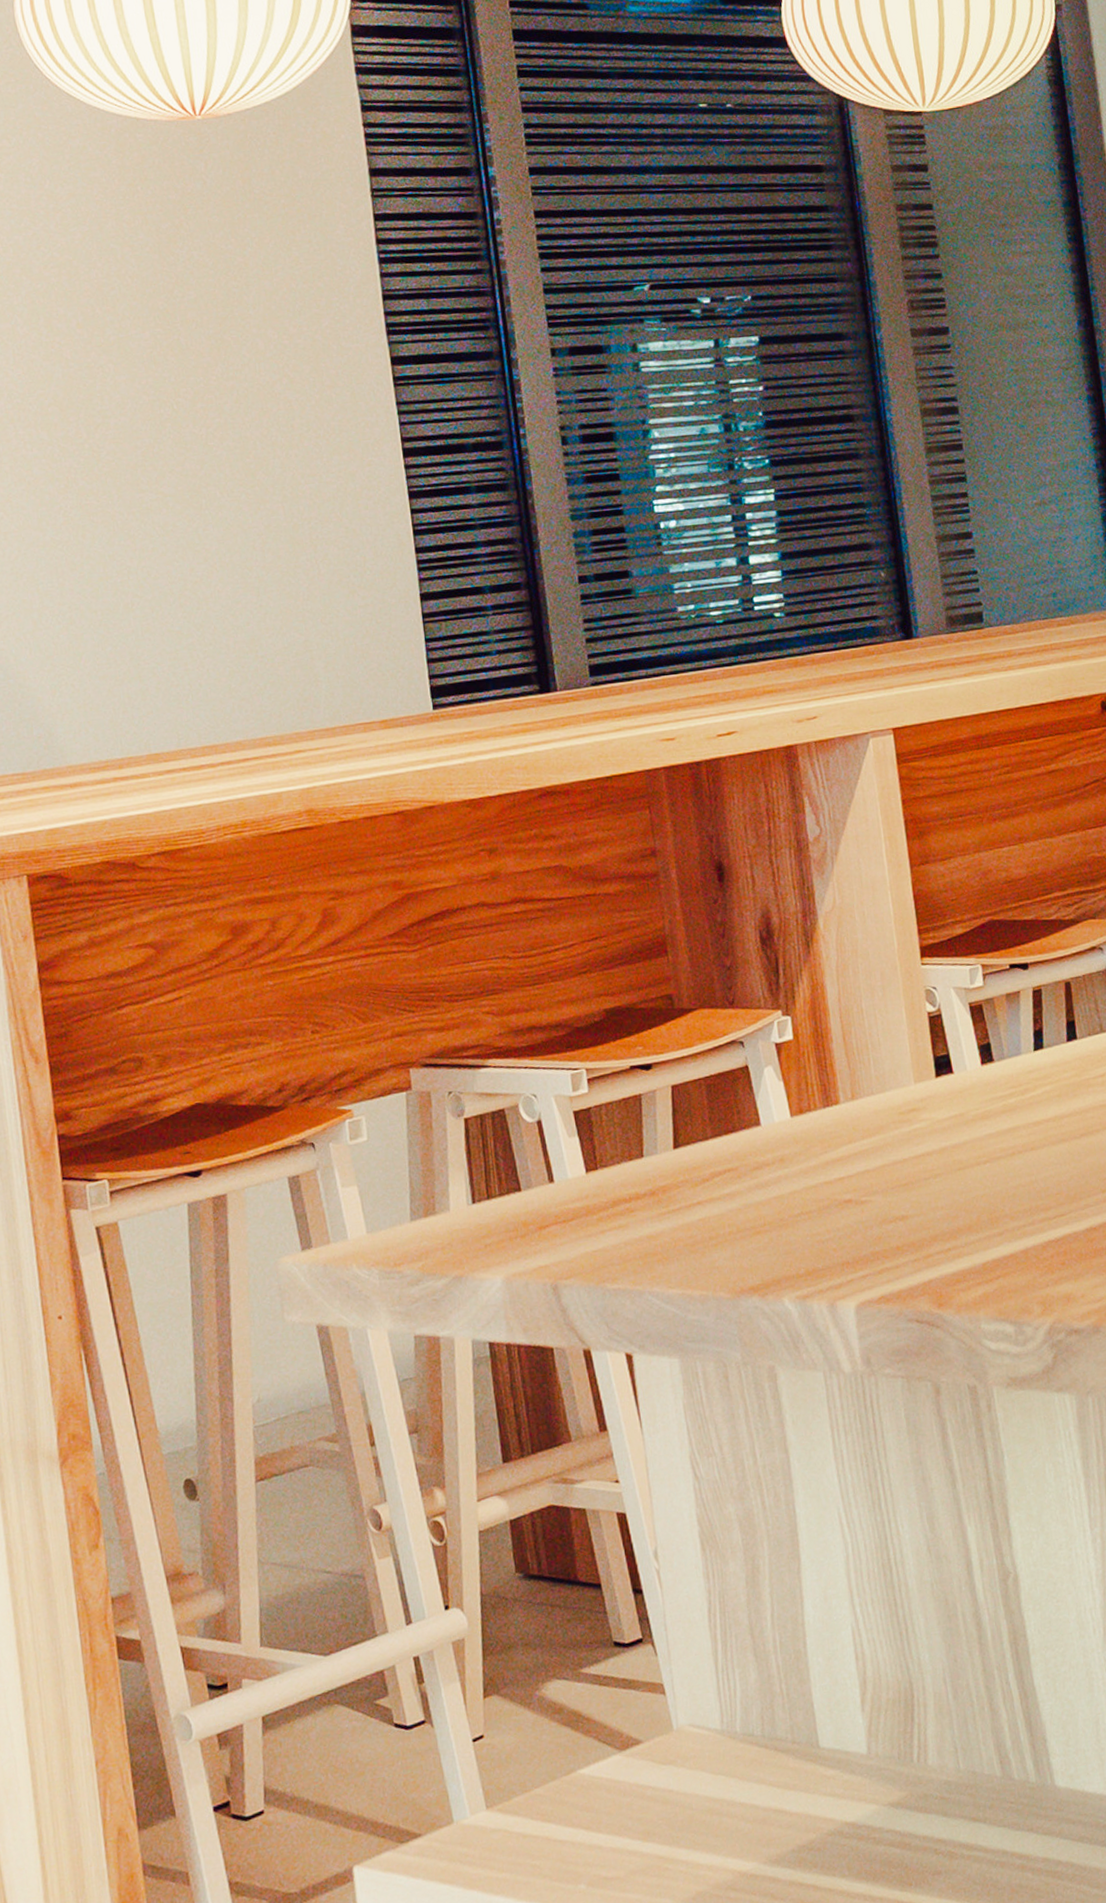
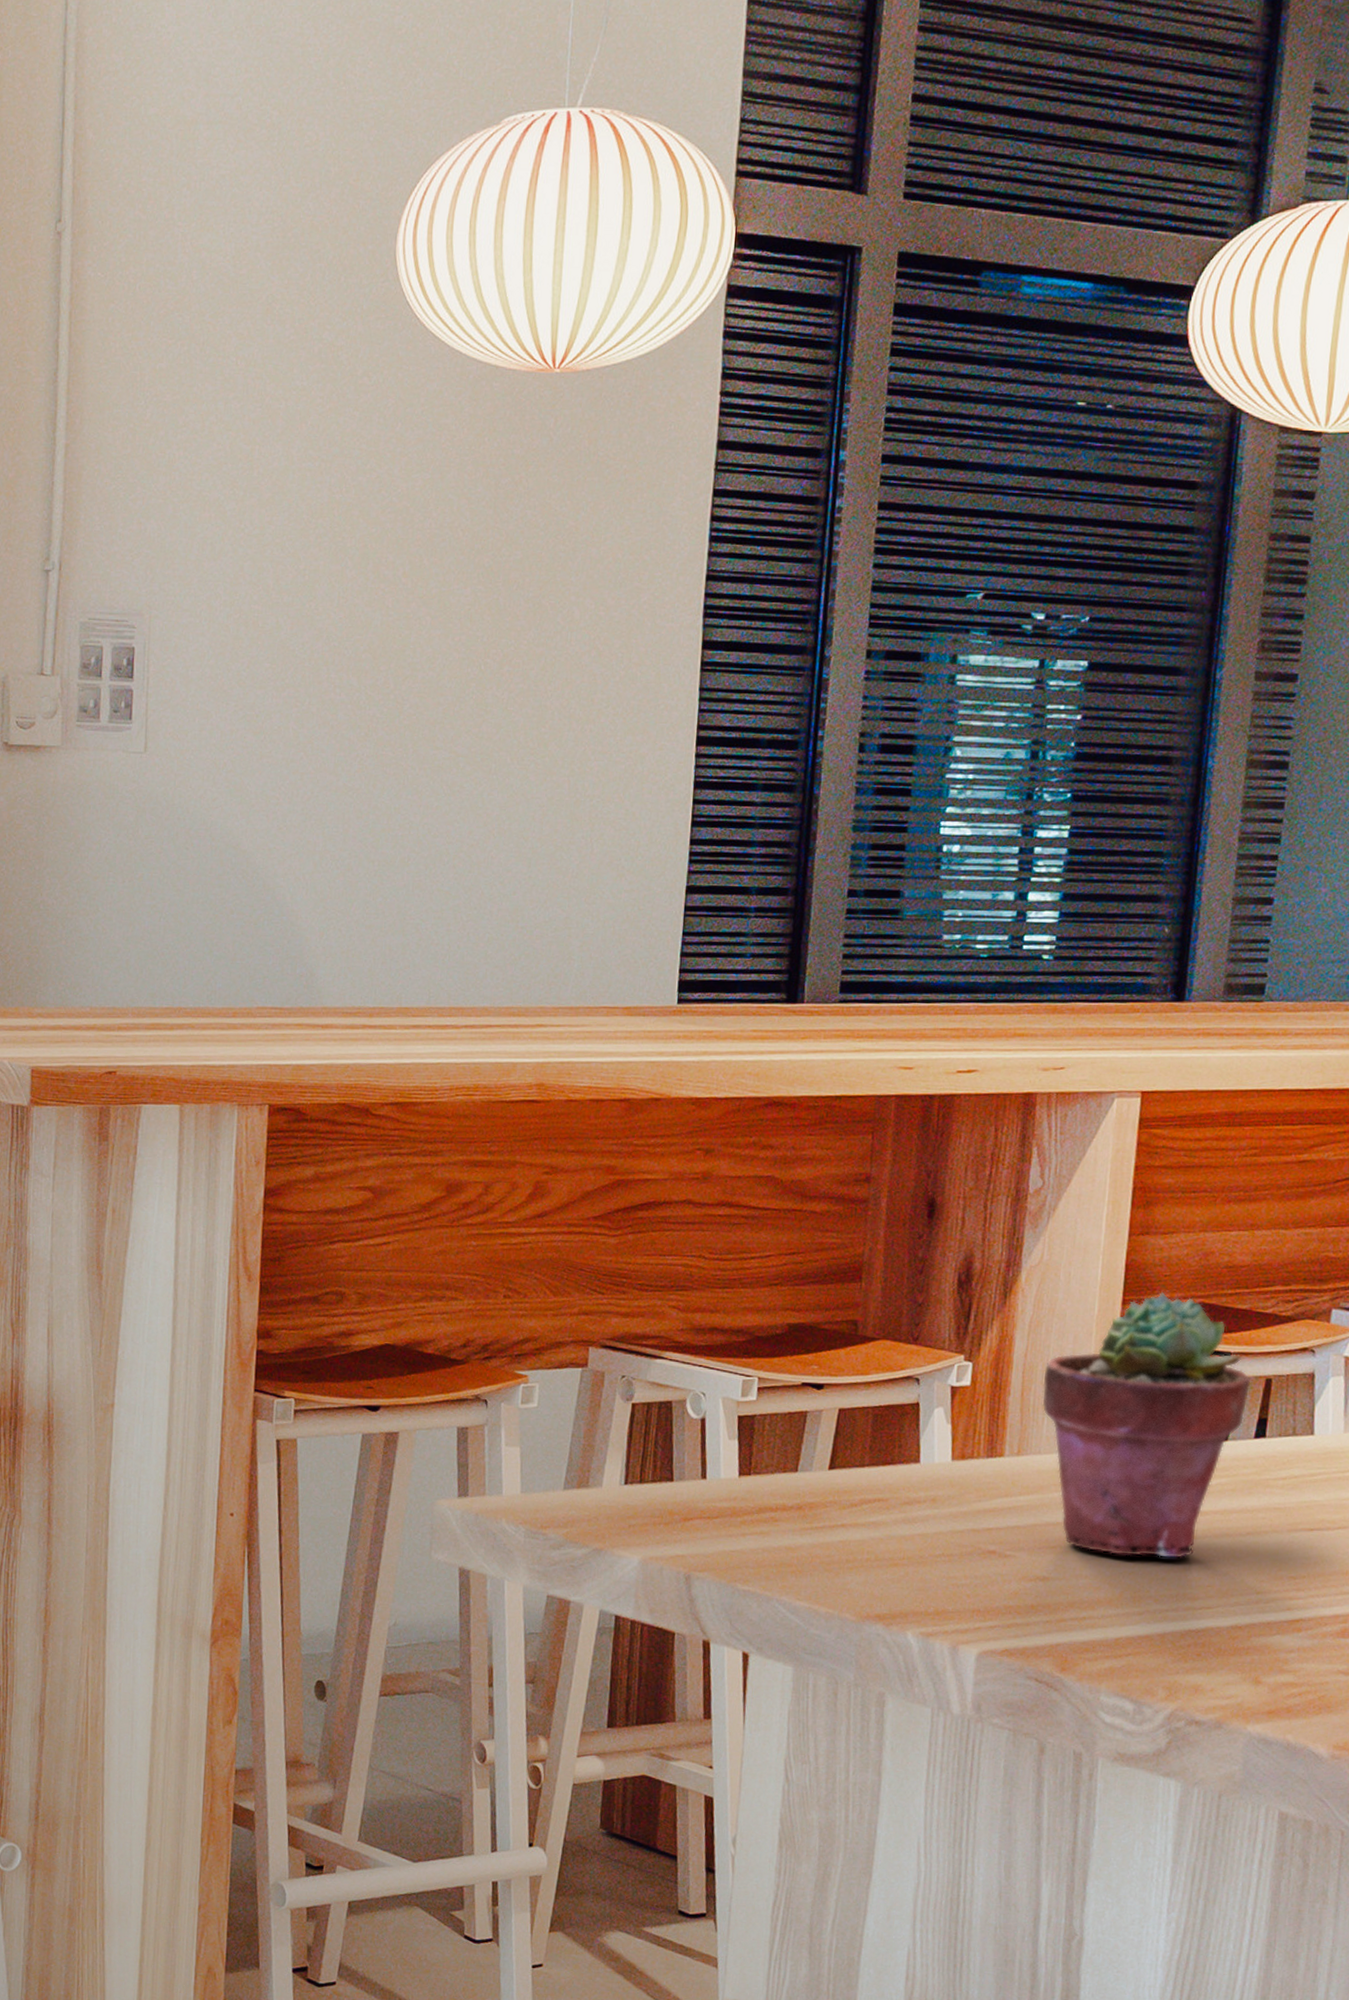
potted succulent: none [860,915,1054,1181] -> present [1042,1291,1252,1558]

